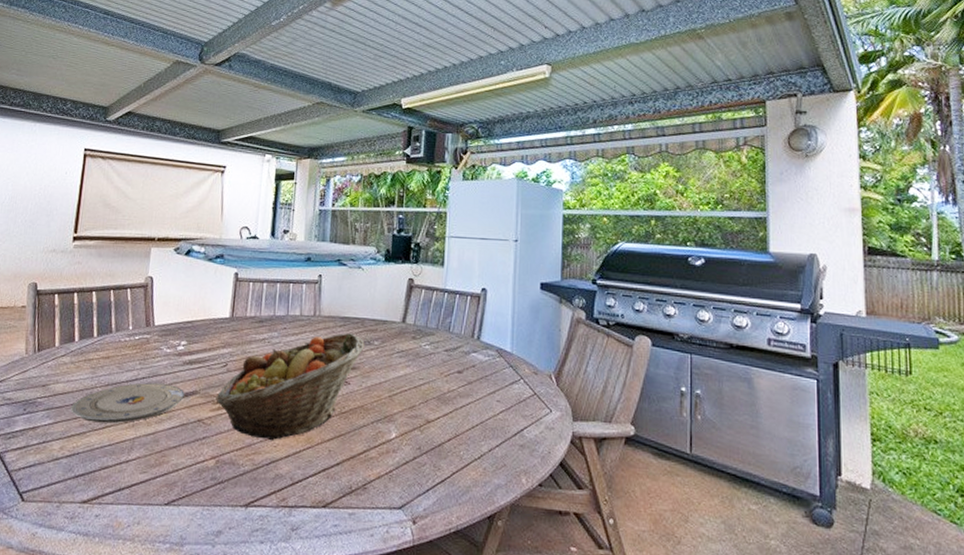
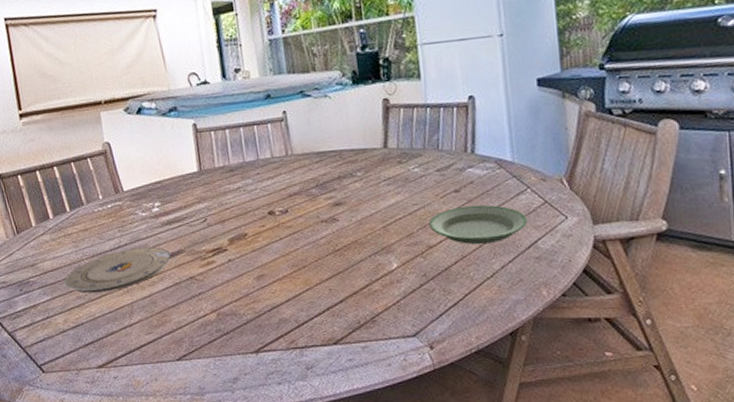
fruit basket: present [216,333,365,441] -> none [202,168,347,288]
plate: none [430,387,517,427] -> present [429,204,527,245]

